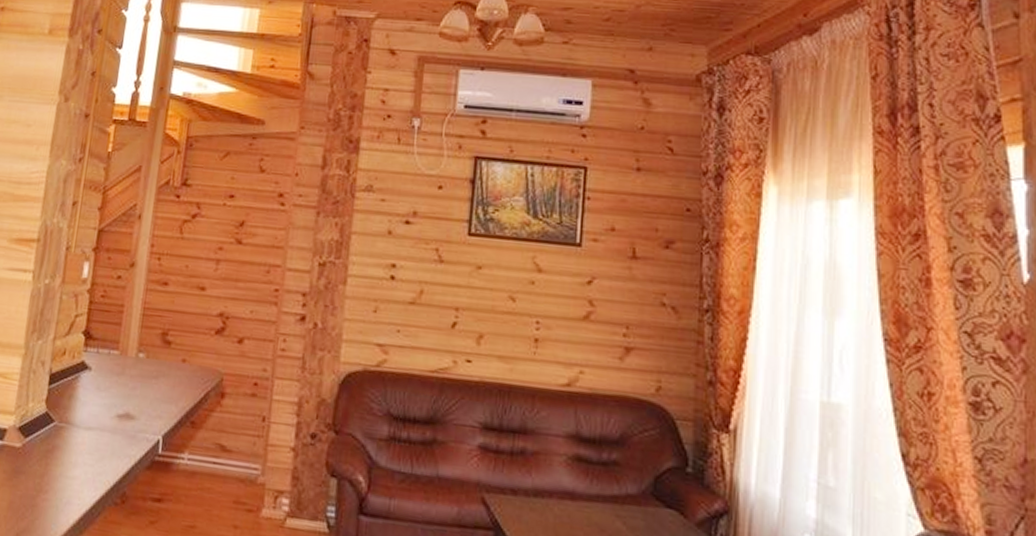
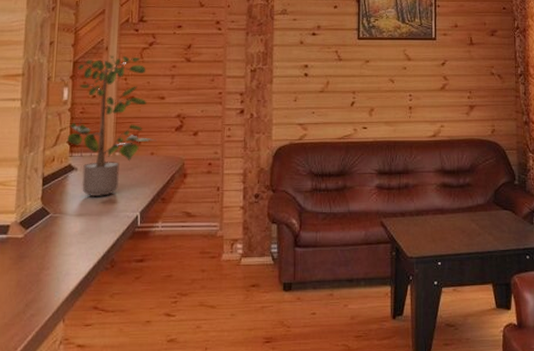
potted plant: none [83,226,191,408] -> present [67,54,157,197]

